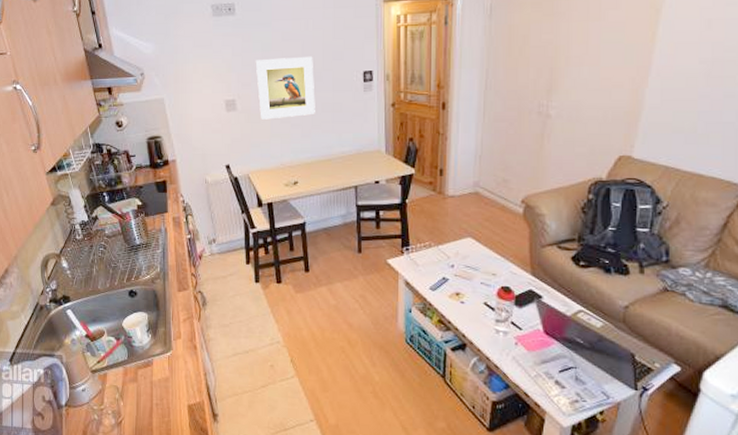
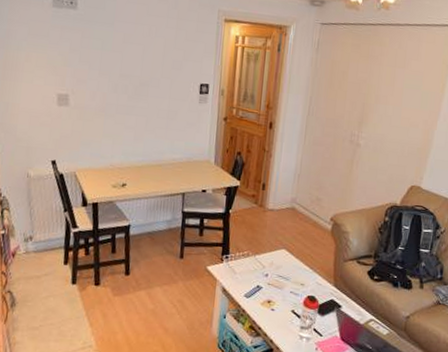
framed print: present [255,56,315,120] -> none [93,57,153,120]

